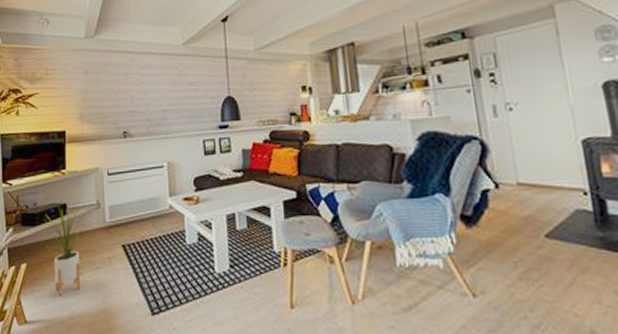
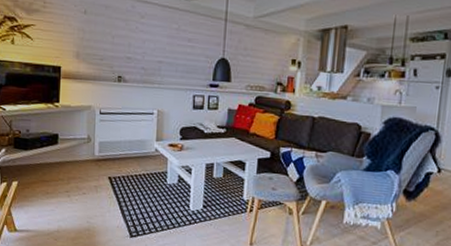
house plant: present [44,201,91,296] -> none [36,133,80,213]

